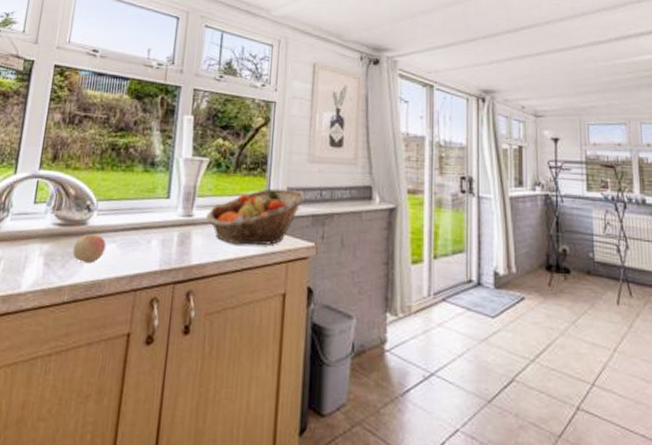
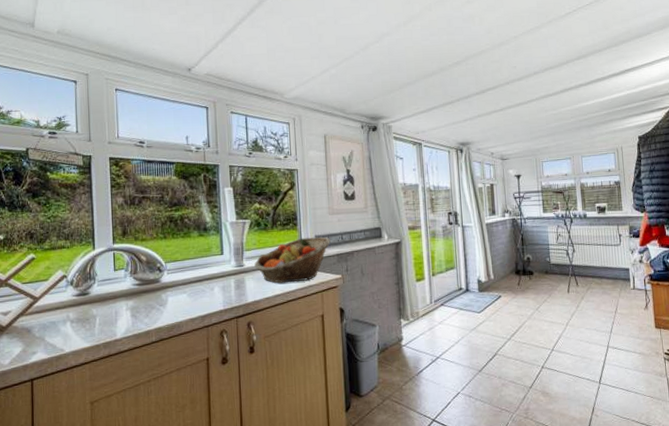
apple: present [73,234,107,264] -> none [153,288,179,311]

